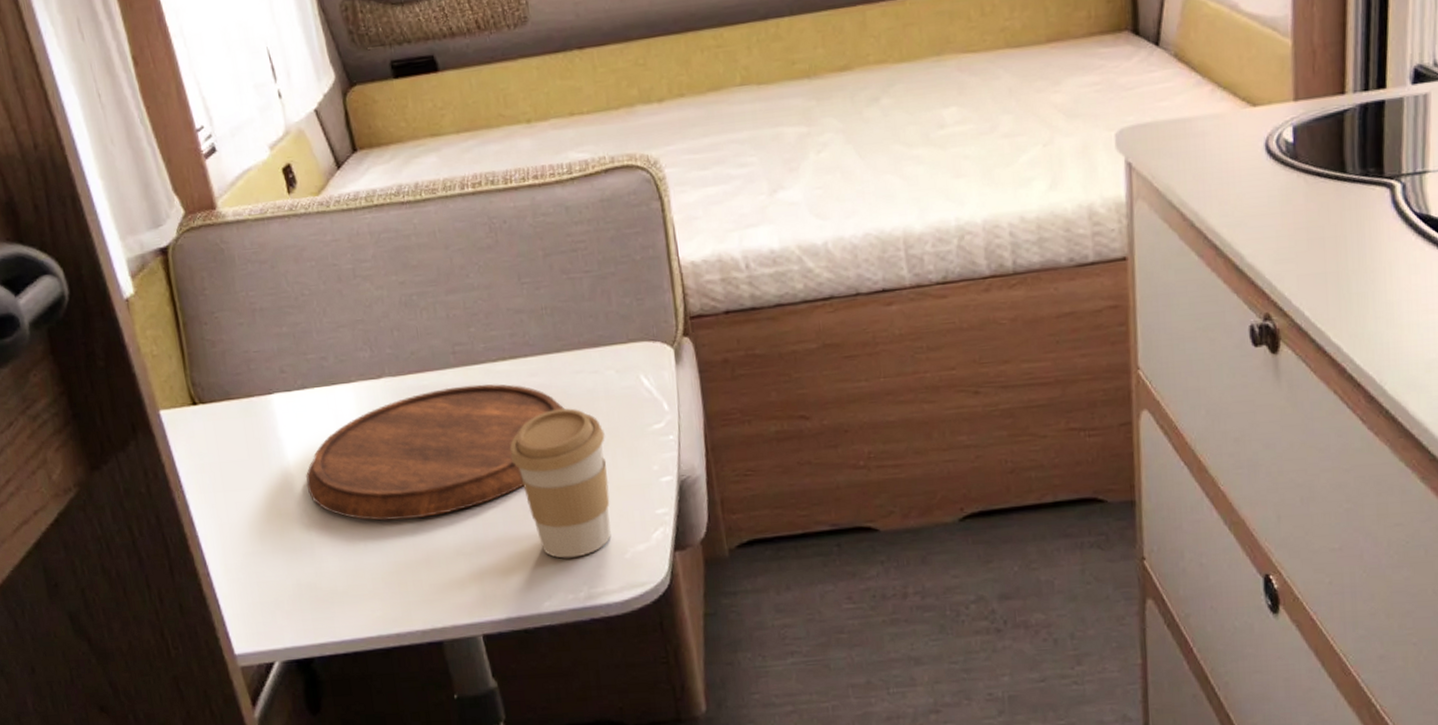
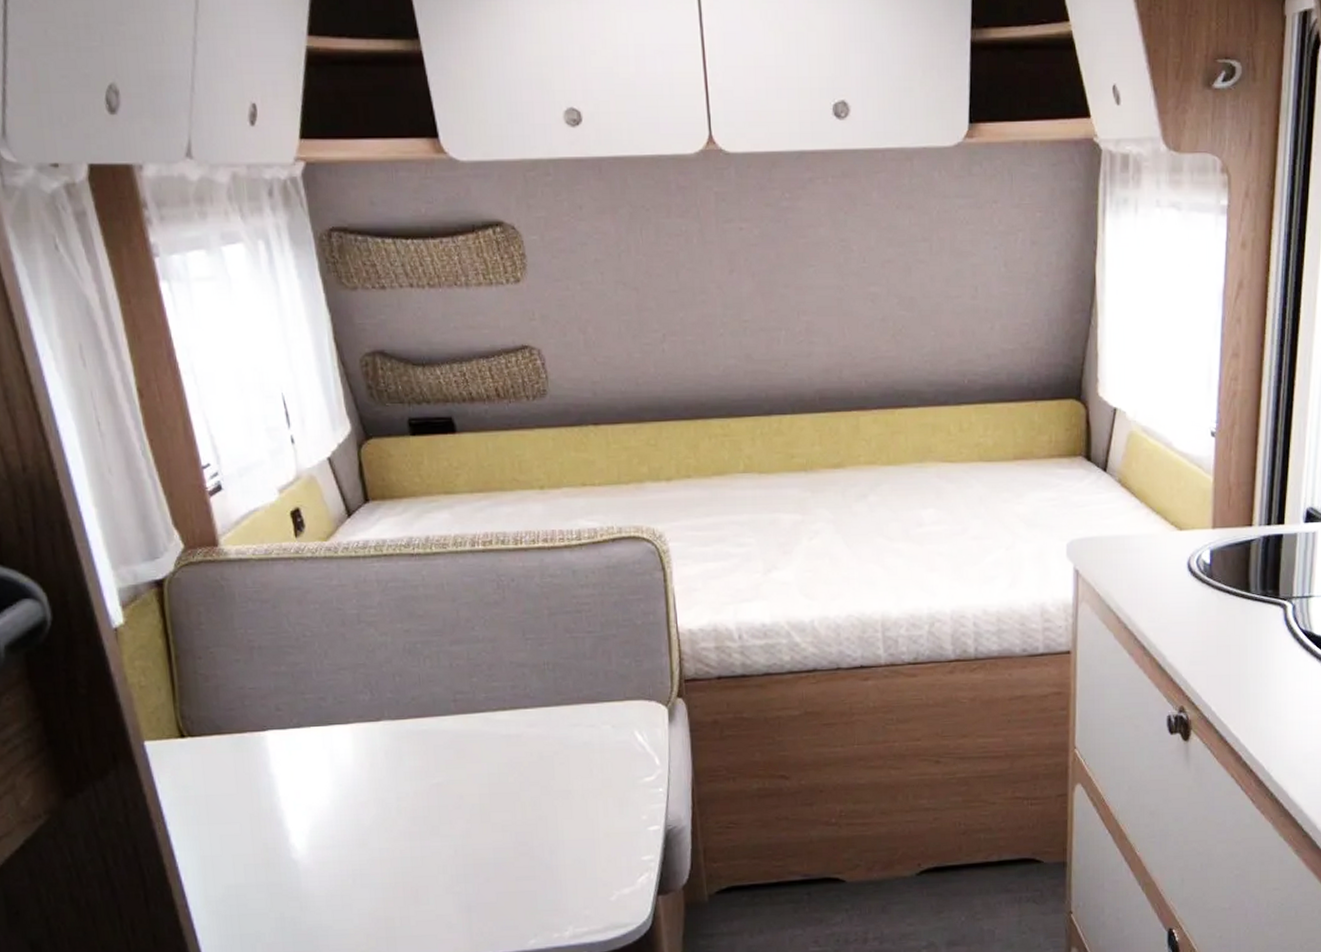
cutting board: present [305,384,564,521] -> none [295,732,560,858]
coffee cup: present [510,408,611,558] -> none [505,758,599,899]

